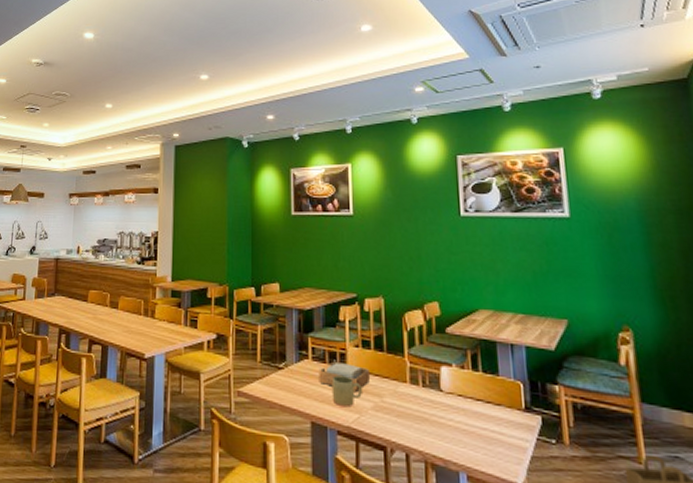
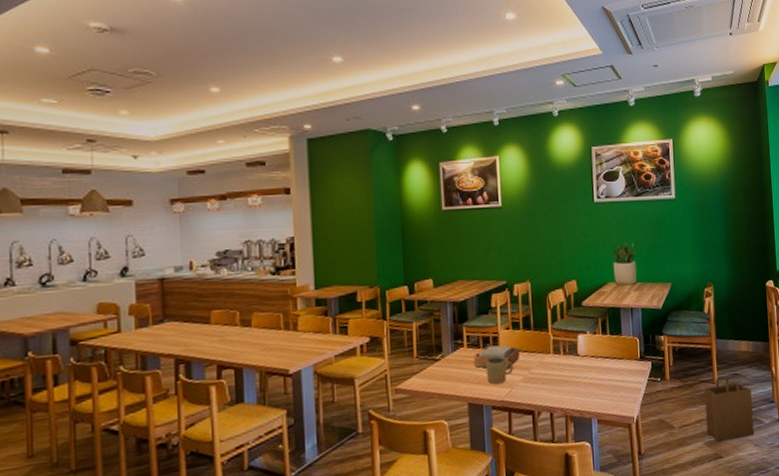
planter: none [485,264,519,316] -> present [612,241,638,286]

